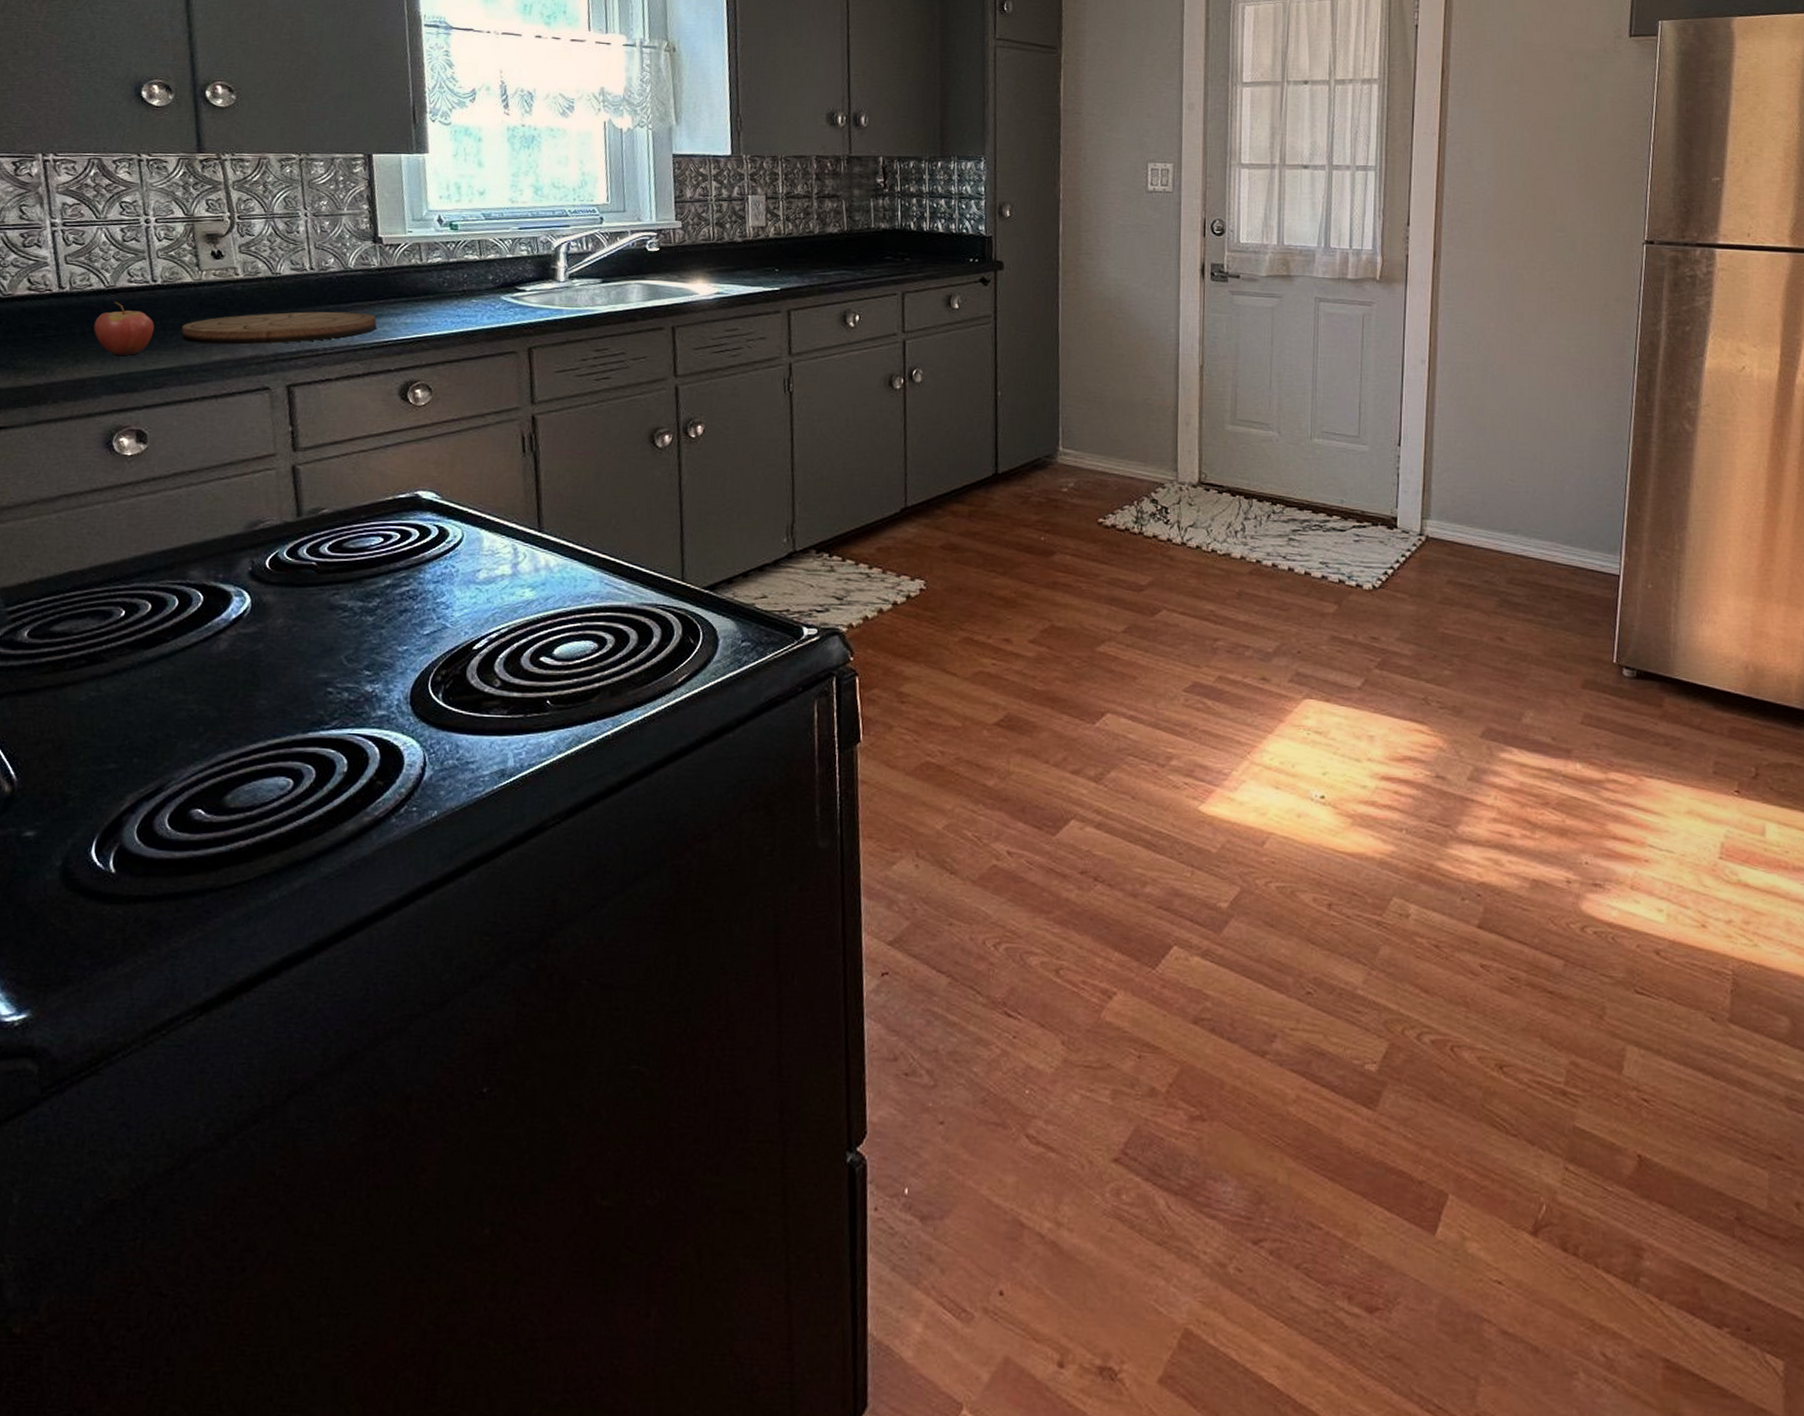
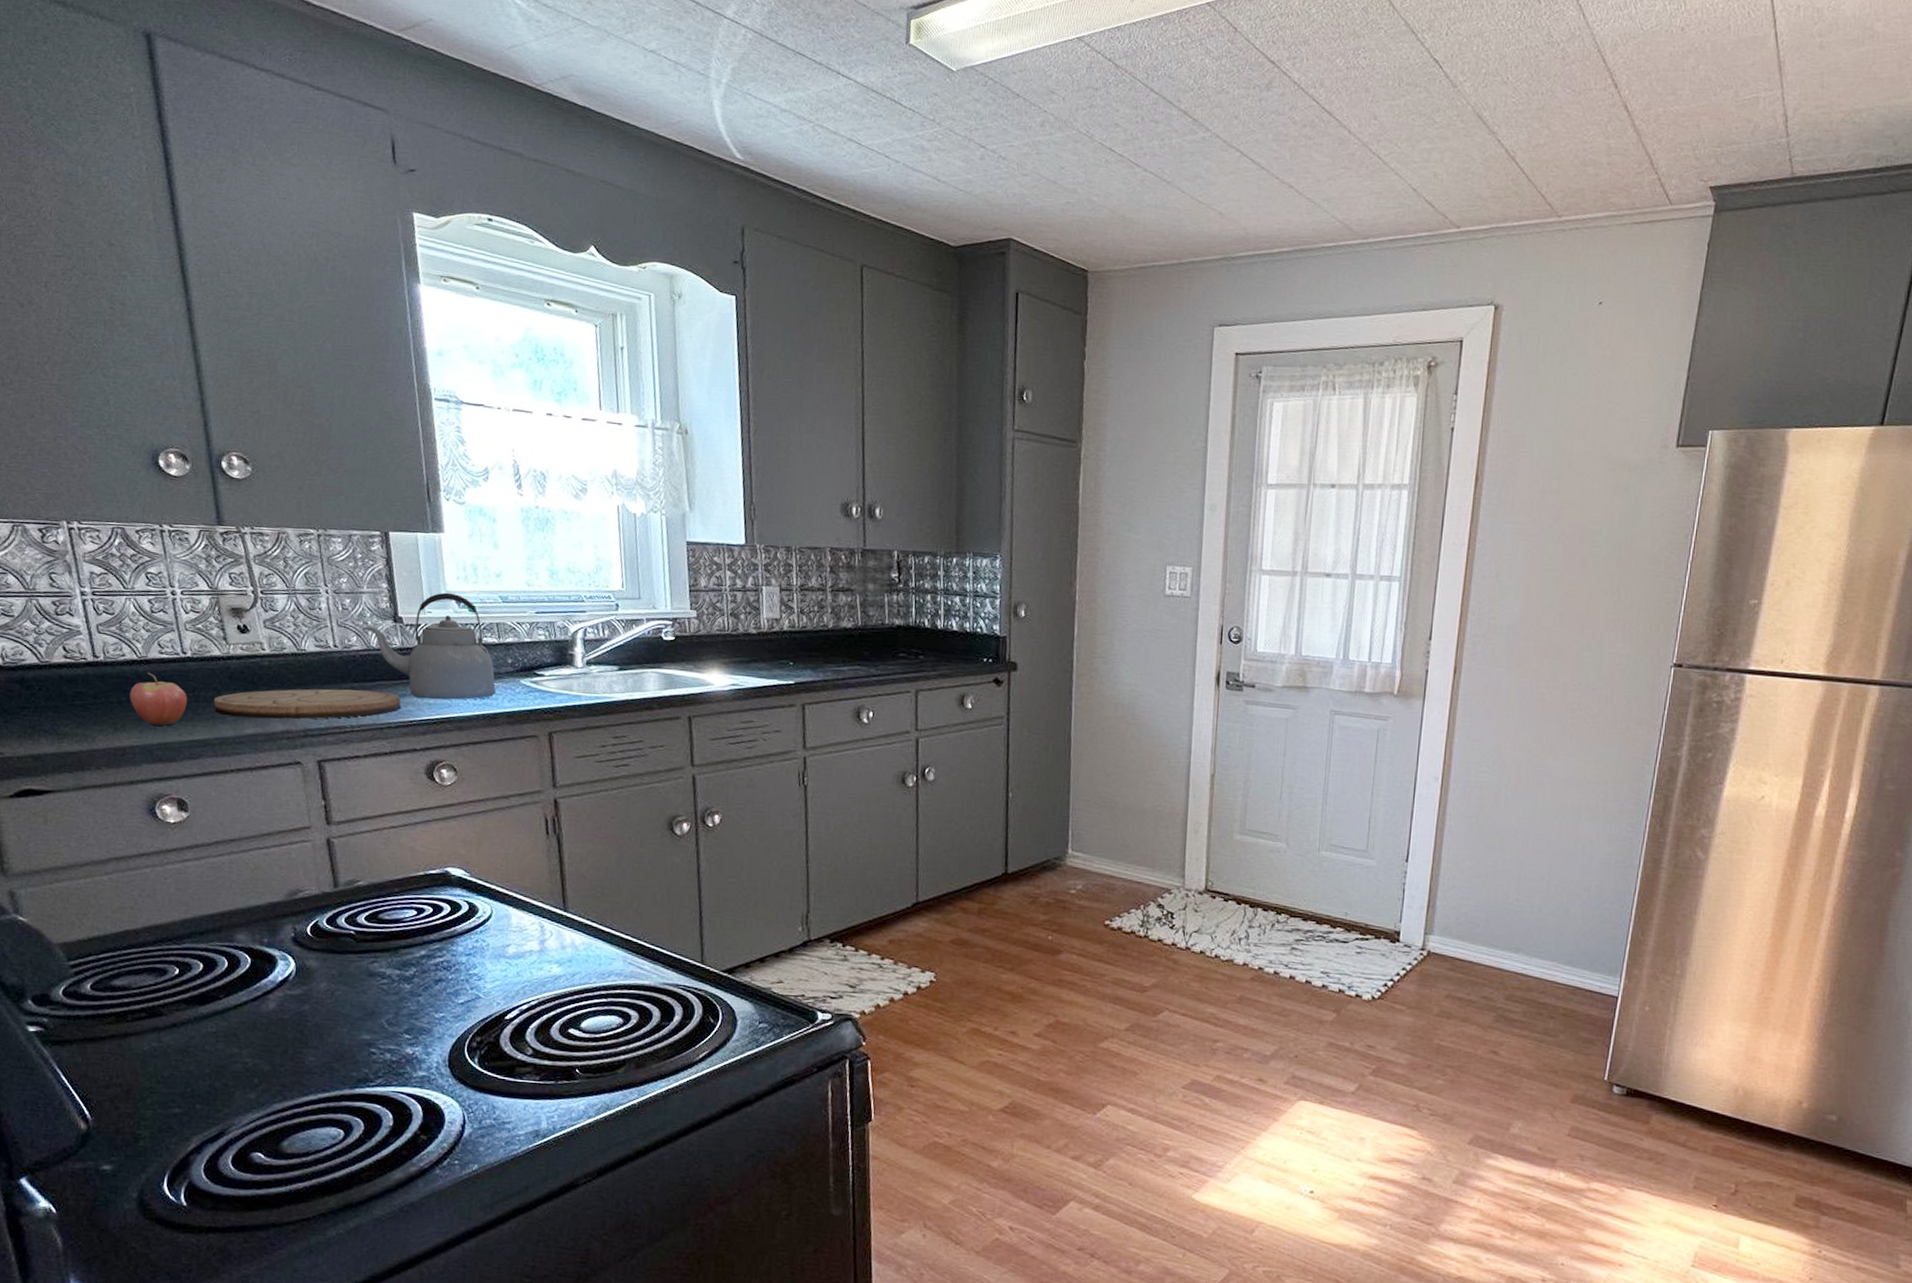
kettle: none [340,211,476,319] -> present [362,592,497,700]

